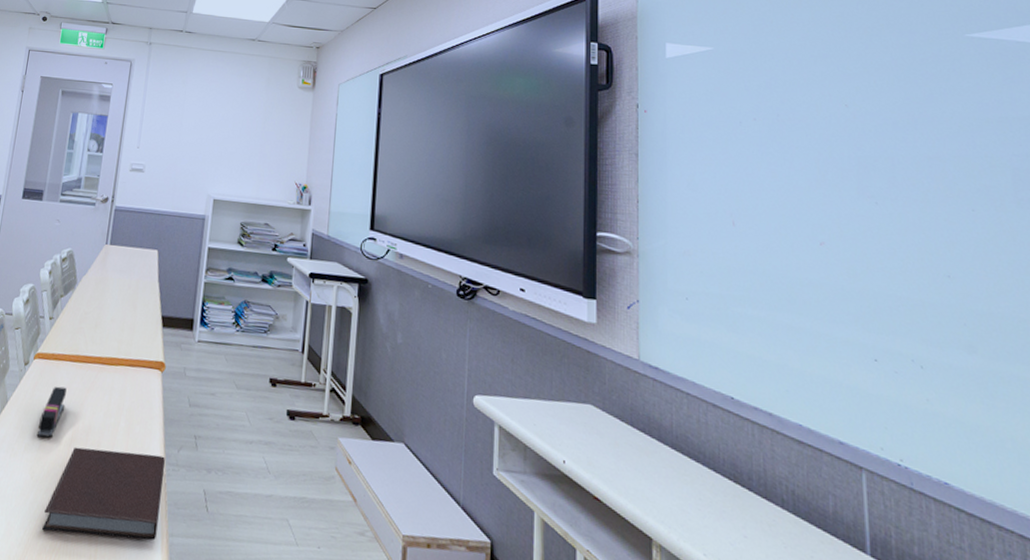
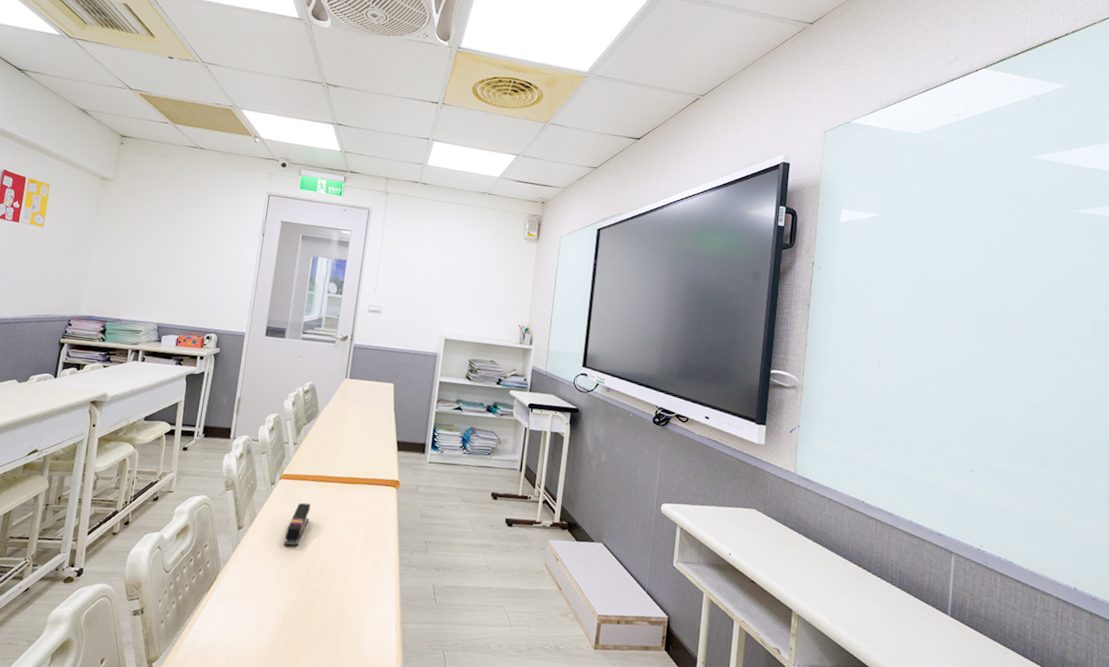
notebook: present [42,447,166,541] -> none [290,553,400,628]

